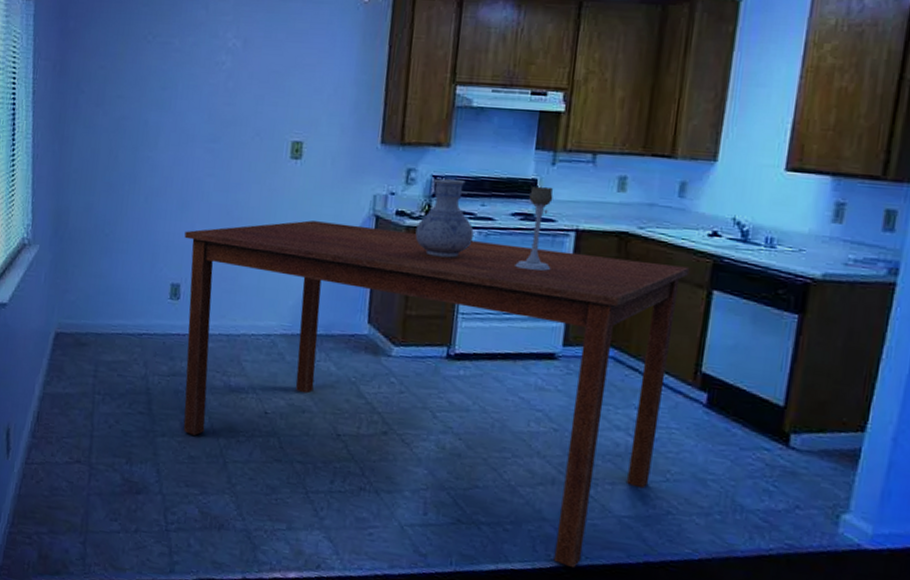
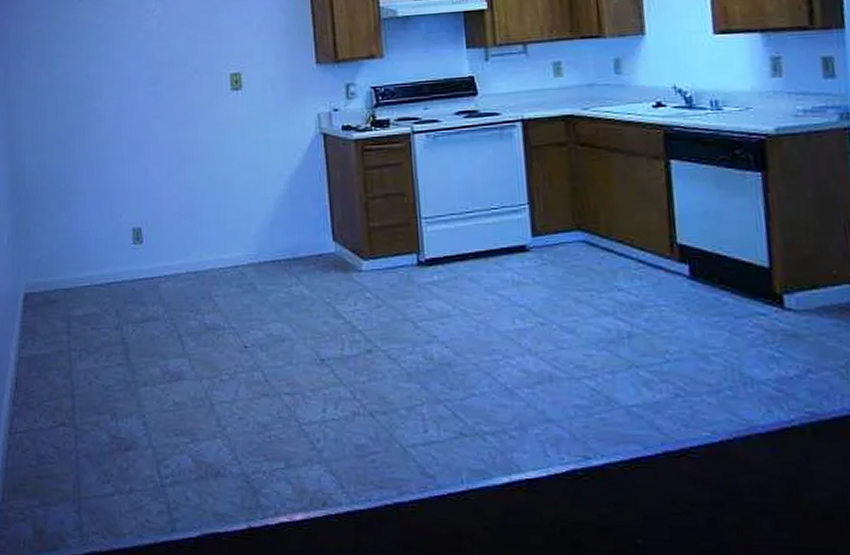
dining table: present [183,220,690,569] -> none [139,140,649,470]
vase: present [415,178,474,258] -> none [364,88,422,165]
candle holder: present [515,186,554,271] -> none [468,82,505,166]

